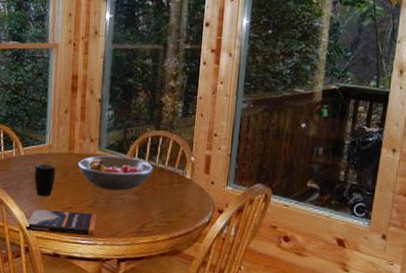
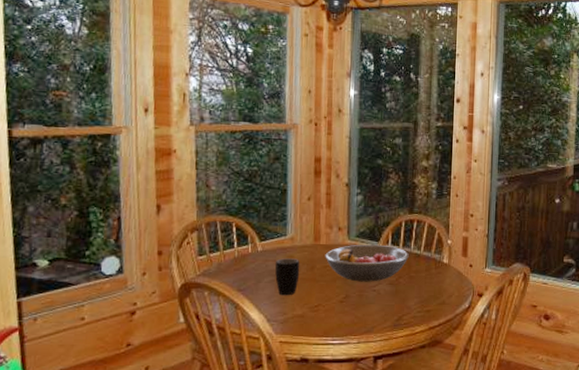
book: present [25,208,98,236] -> none [267,309,350,335]

